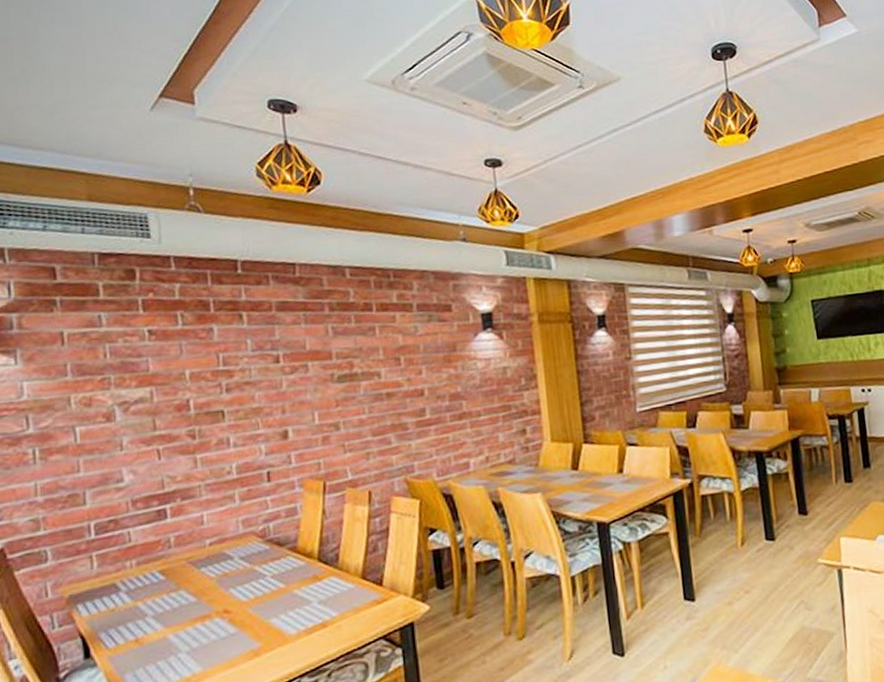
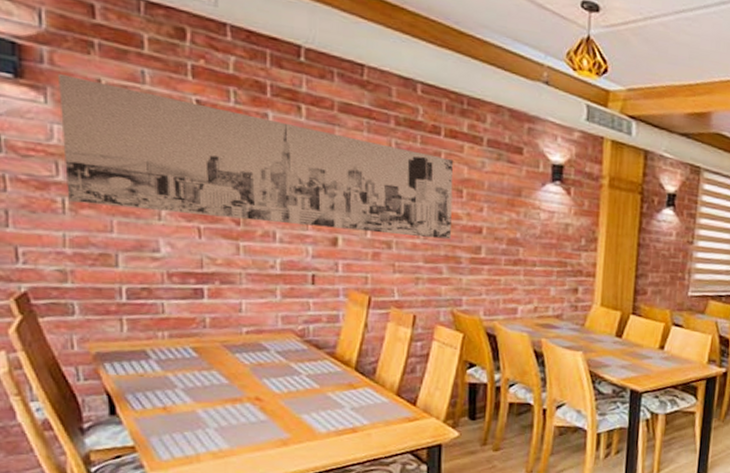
wall art: none [25,331,396,451] -> present [57,74,454,240]

